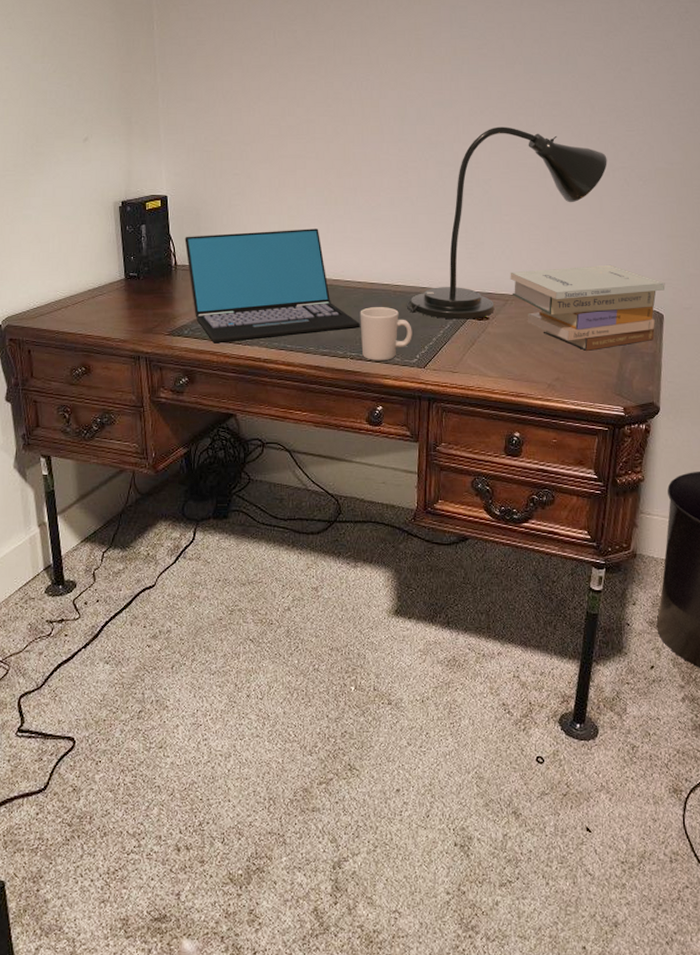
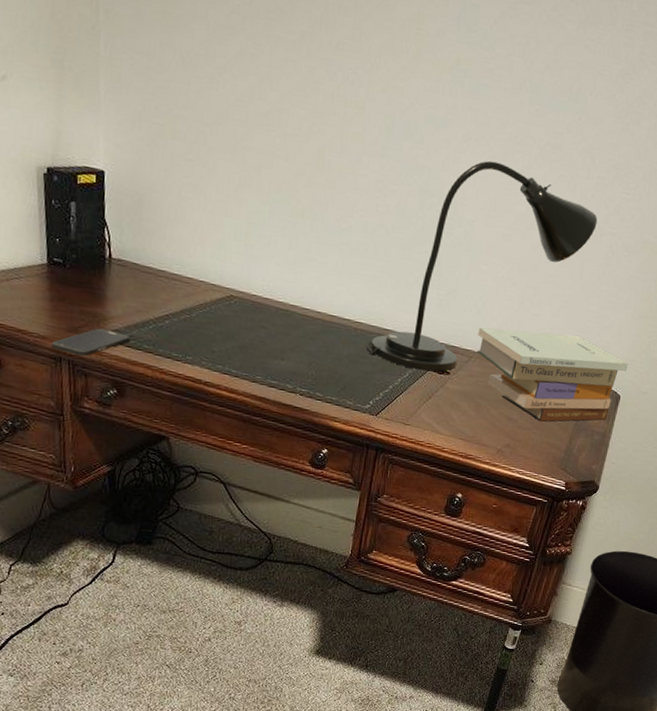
smartphone: none [130,326,197,352] -> present [51,328,131,357]
laptop: present [184,229,360,344] -> none [122,225,314,363]
mug: present [360,307,412,362] -> none [312,341,369,403]

